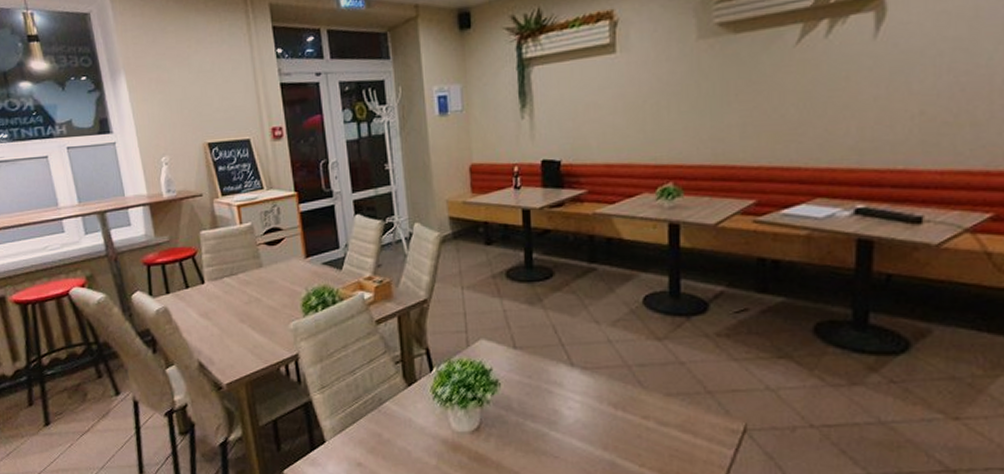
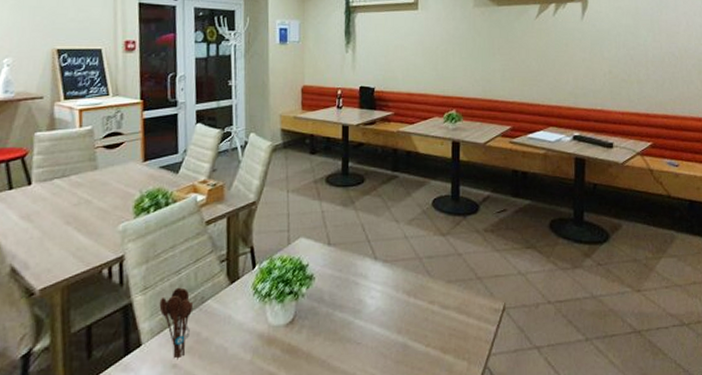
utensil holder: none [338,388,372,458] -> present [159,287,194,359]

